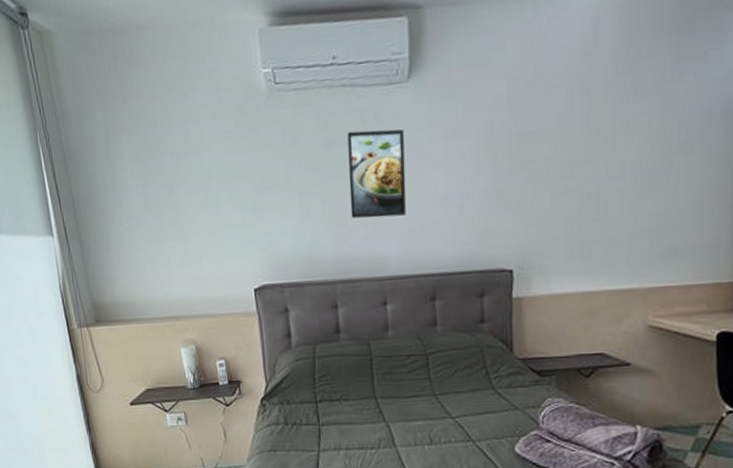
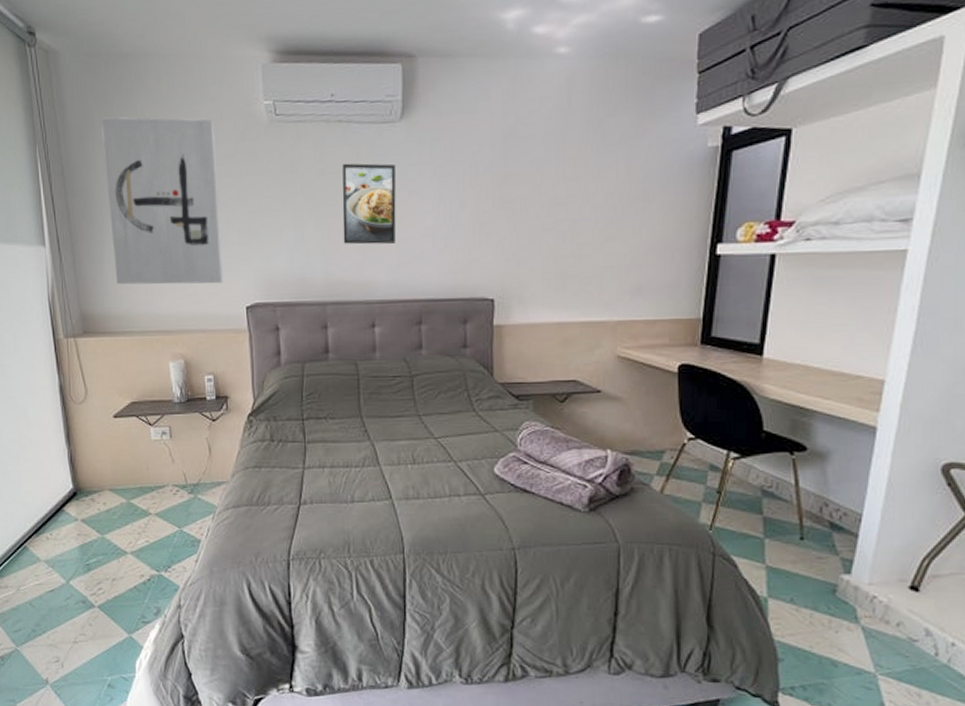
wall art: none [98,93,230,272] -> present [101,116,223,285]

